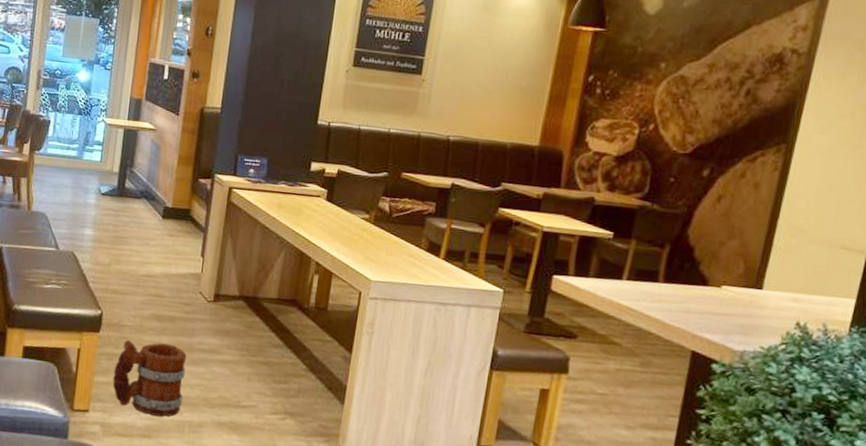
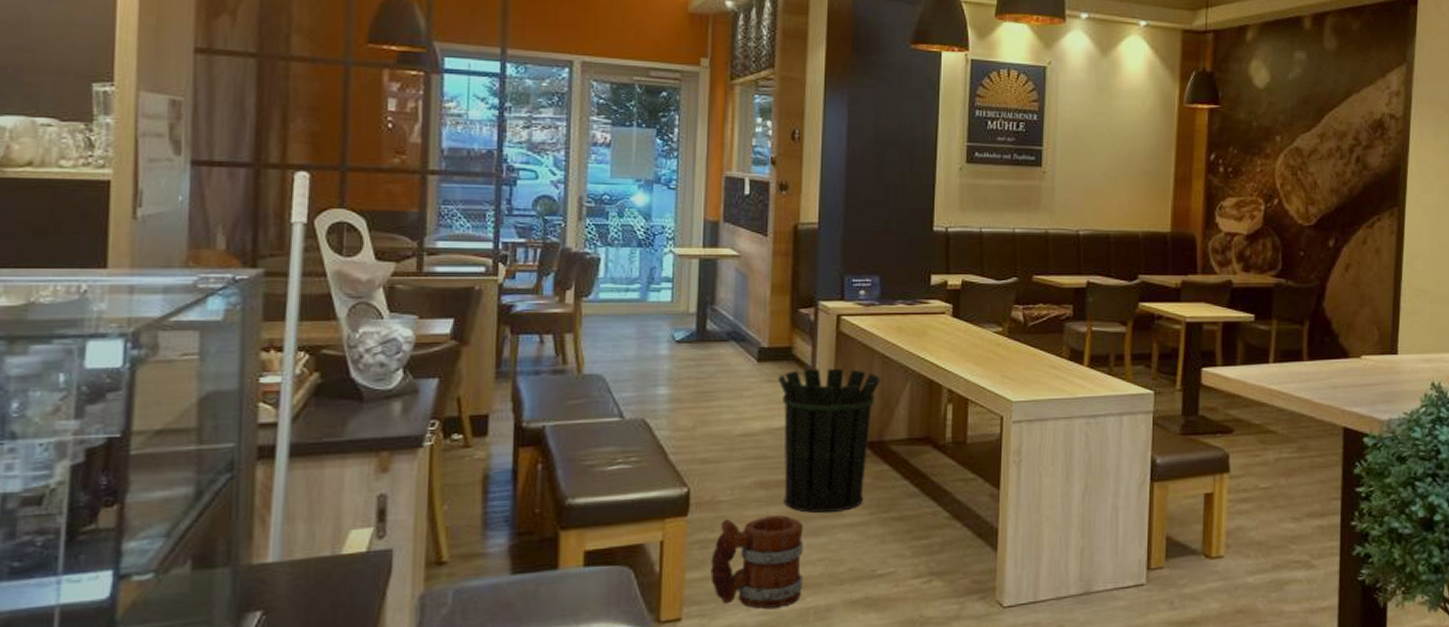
waste bin: none [173,229,261,350] -> present [777,368,882,514]

